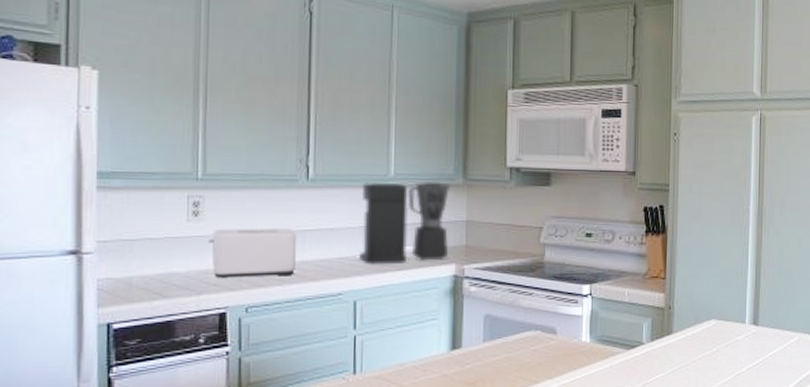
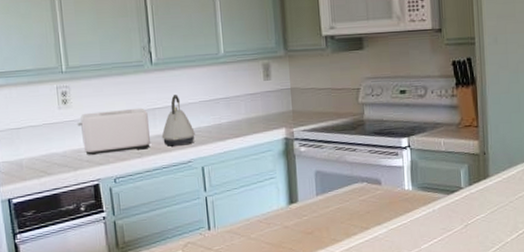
kettle: none [309,217,350,275] -> present [161,95,195,146]
coffee maker: present [359,182,408,266] -> none [198,60,242,135]
blender: present [408,182,451,261] -> none [237,55,278,128]

